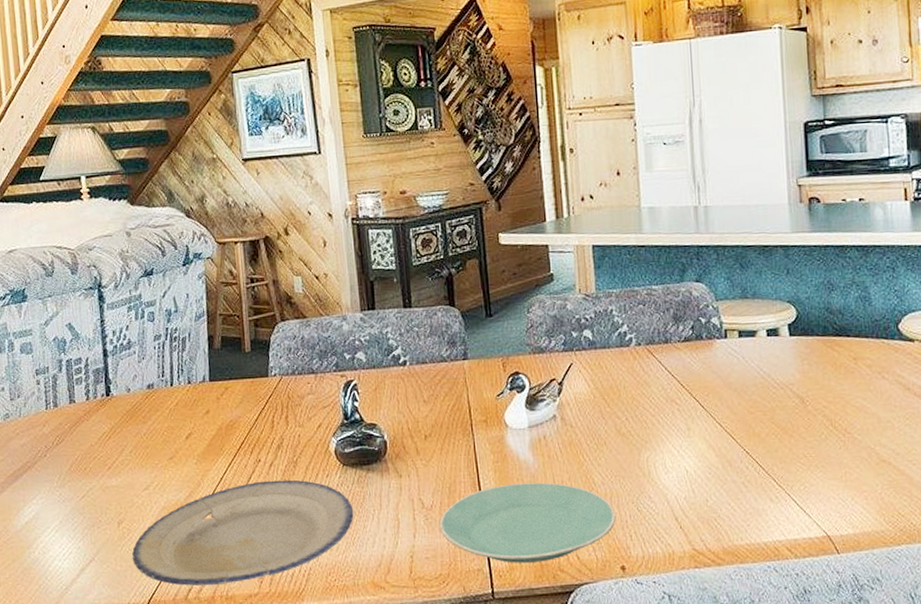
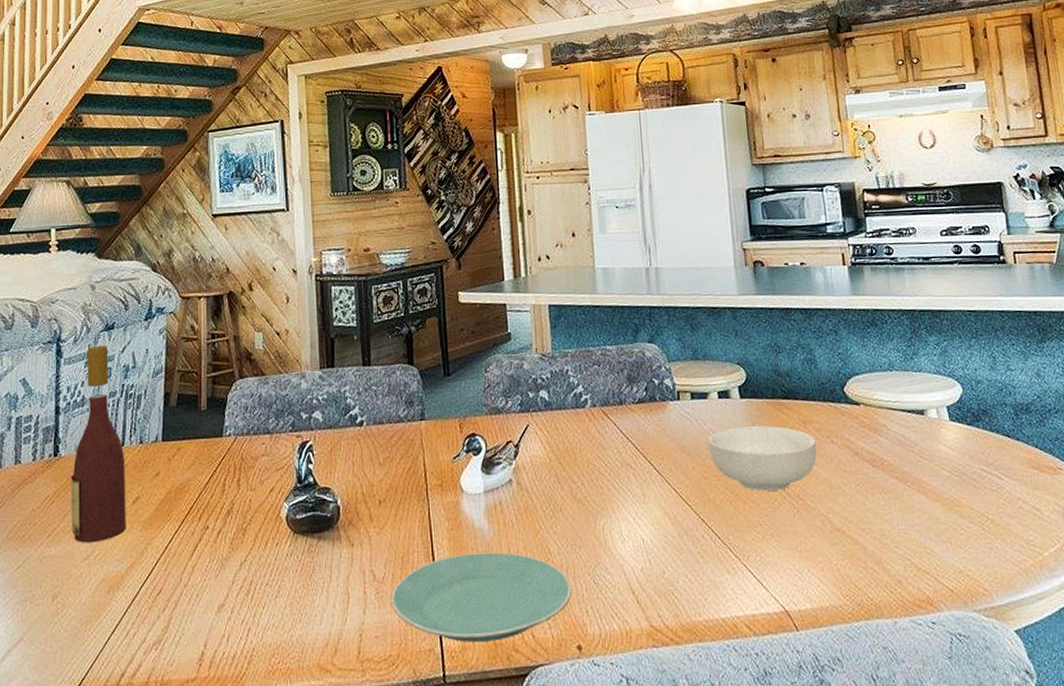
wine bottle: none [124,290,182,475] -> present [70,345,126,543]
plate: present [132,480,354,586] -> none [65,549,302,670]
cereal bowl: none [755,362,867,425] -> present [708,425,817,491]

